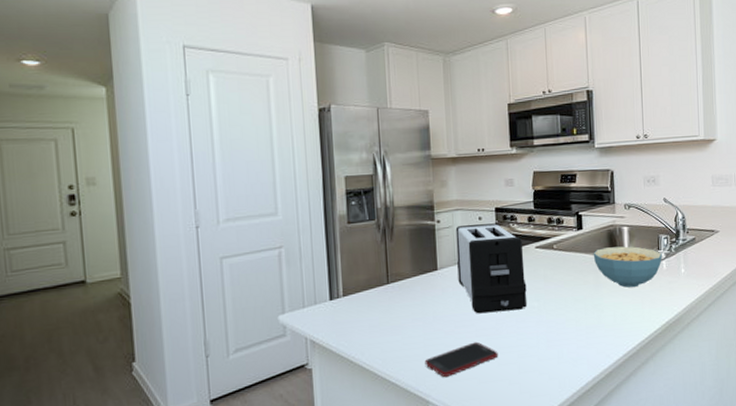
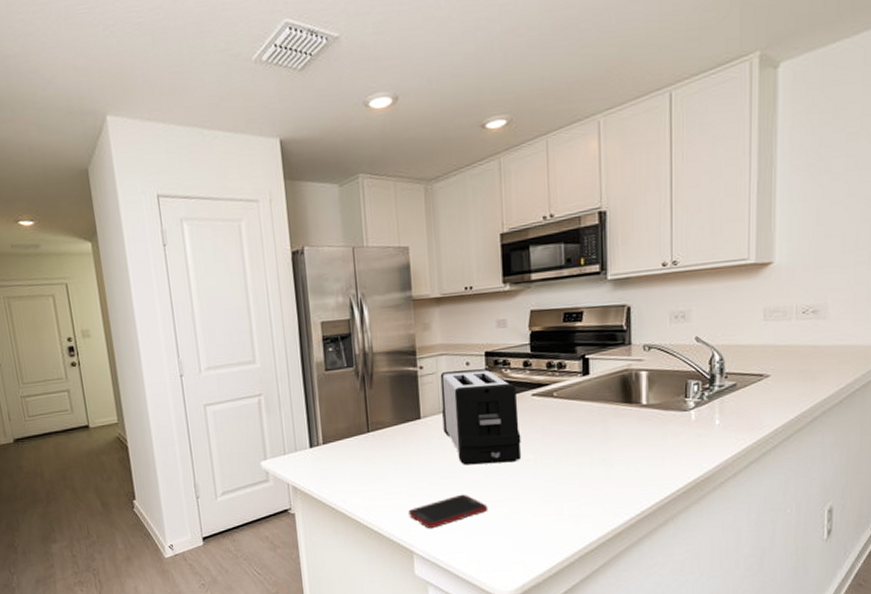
cereal bowl: present [593,246,662,288] -> none [602,393,690,441]

